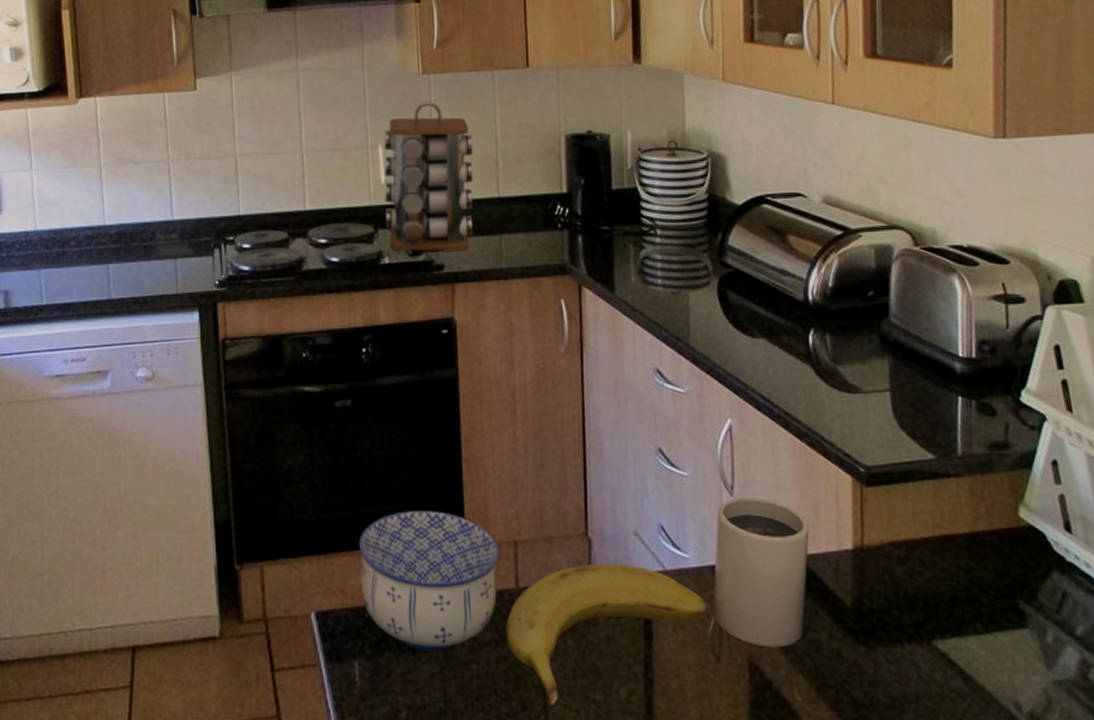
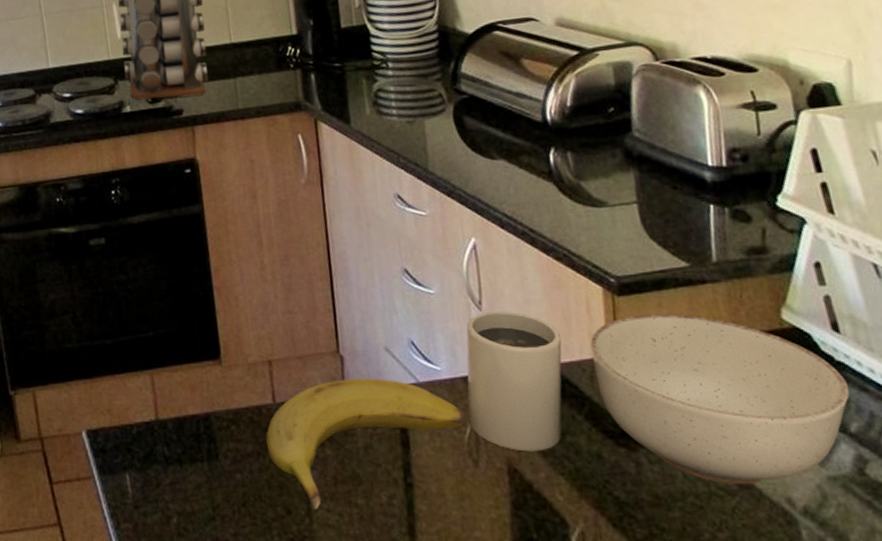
bowl: present [359,511,500,651] -> none [122,335,256,463]
bowl: none [836,507,1078,687] -> present [590,314,850,484]

